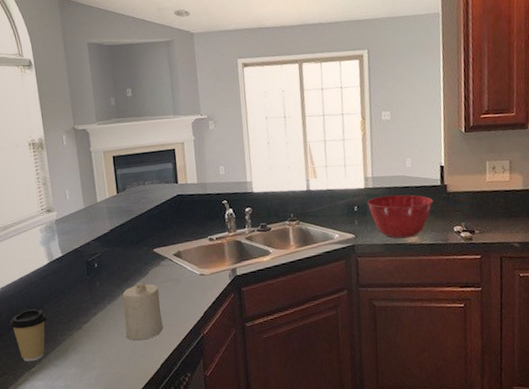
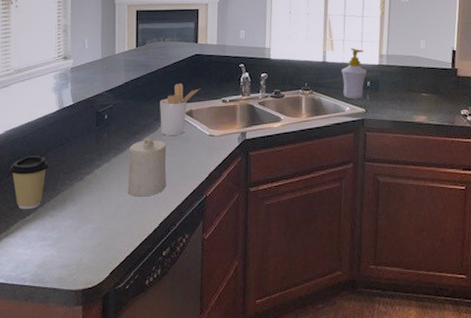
utensil holder: none [147,225,186,279] -> present [160,83,201,135]
soap bottle: none [326,173,354,227] -> present [341,48,368,100]
mixing bowl: present [366,194,434,239] -> none [379,74,444,117]

